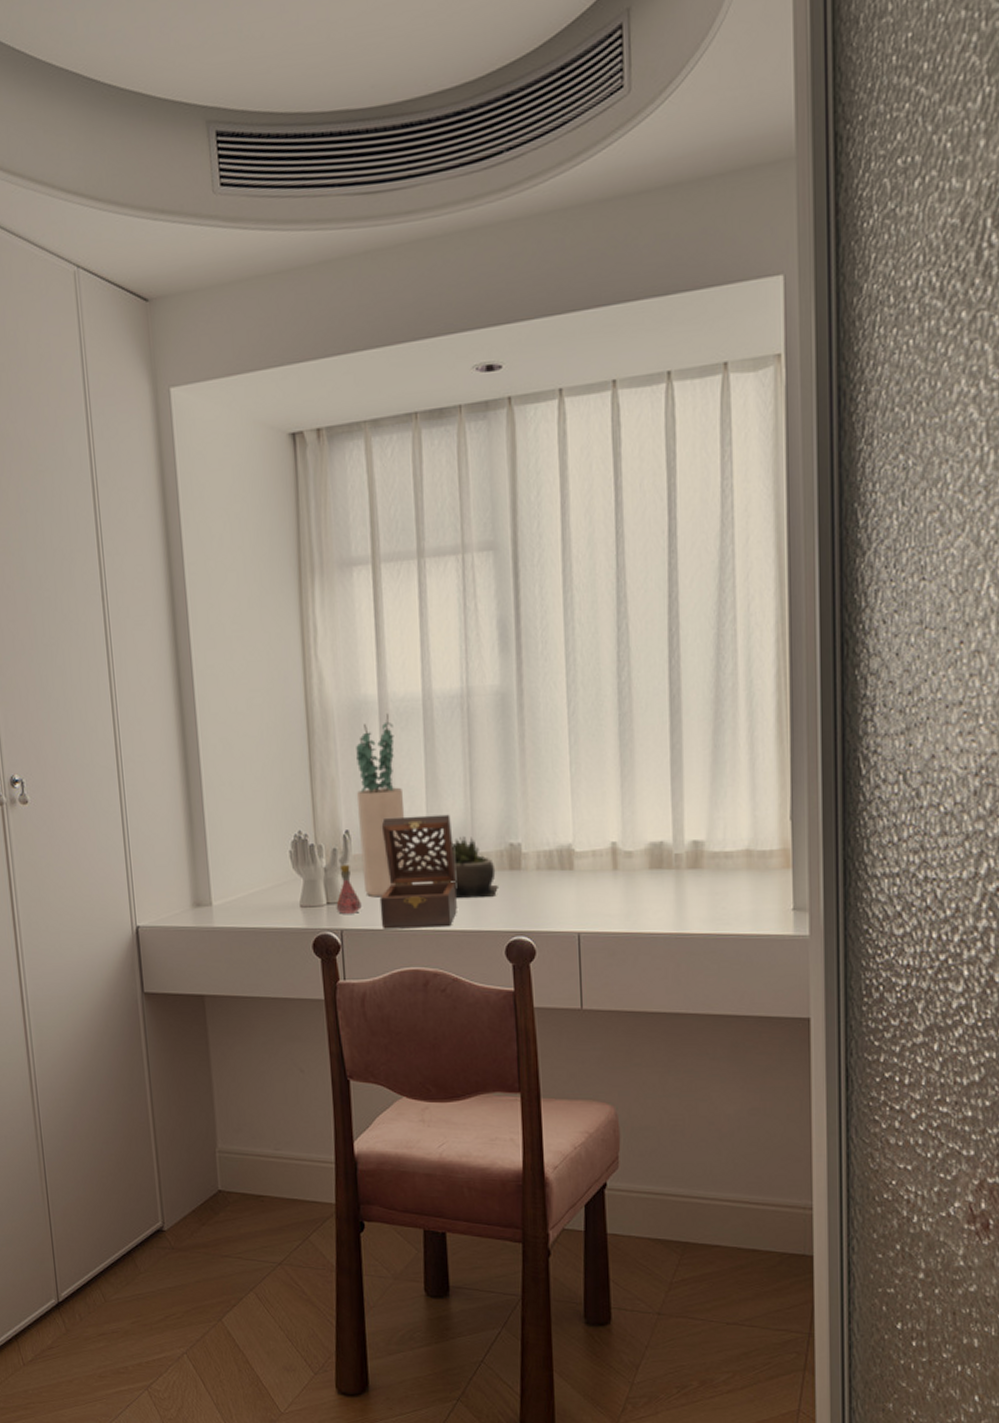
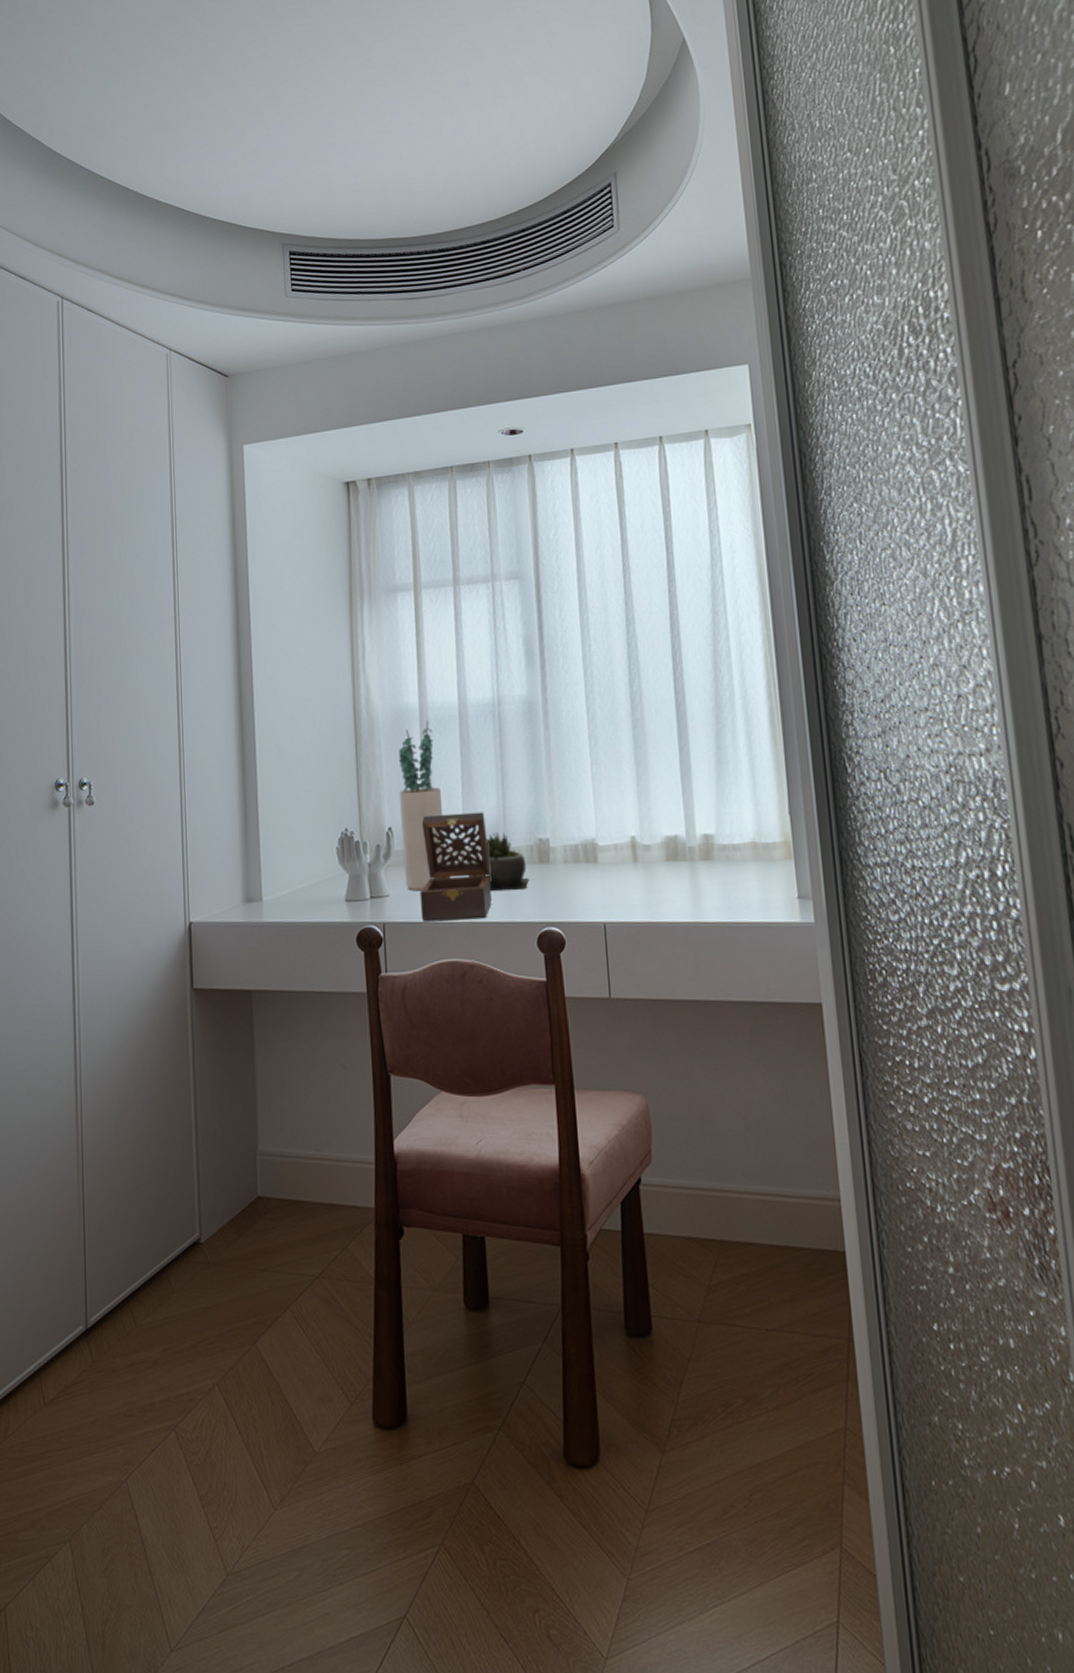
flask: present [336,865,362,914] -> none [379,860,403,908]

